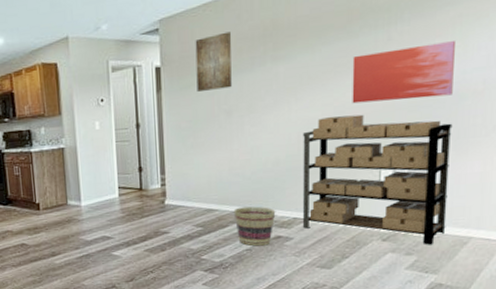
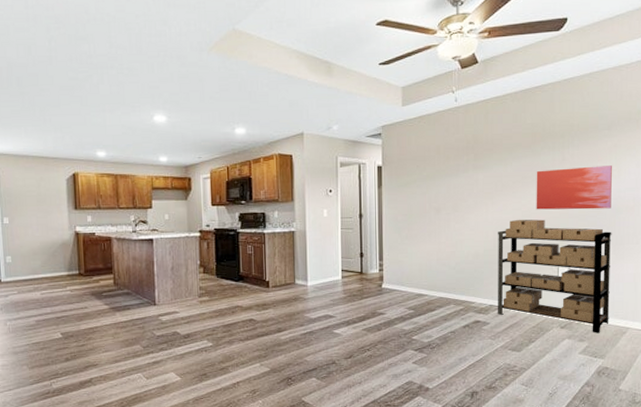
wall art: present [195,31,232,92] -> none [411,141,441,190]
basket: present [233,206,276,247] -> none [440,293,476,329]

